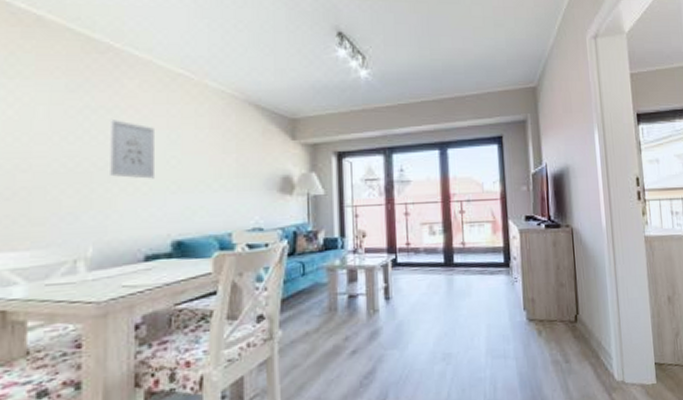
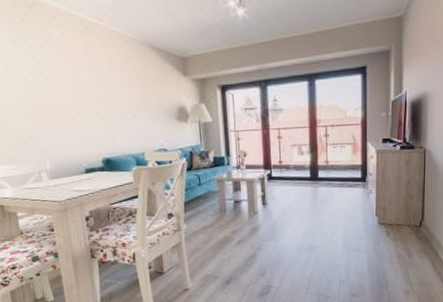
wall art: present [108,120,154,179] -> none [45,64,83,111]

